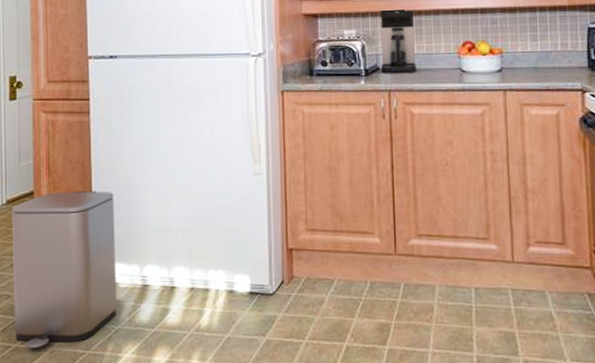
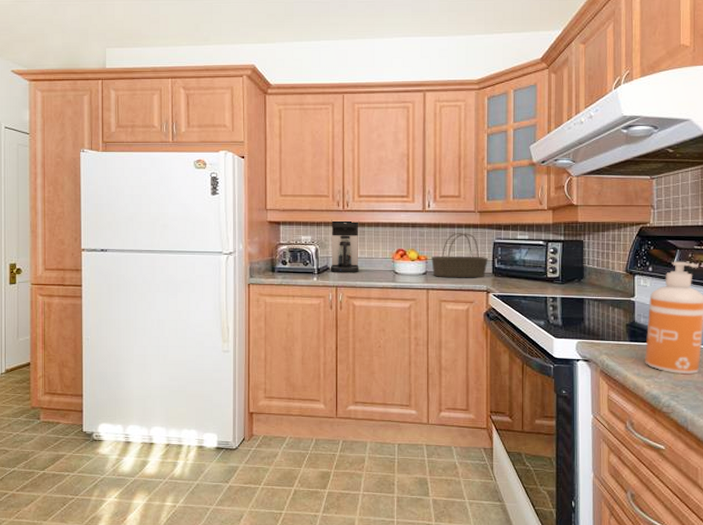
pedal bin: present [12,191,117,349] -> none [10,363,102,495]
basket: none [508,17,582,76] -> present [431,233,488,278]

